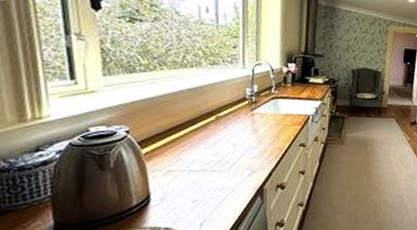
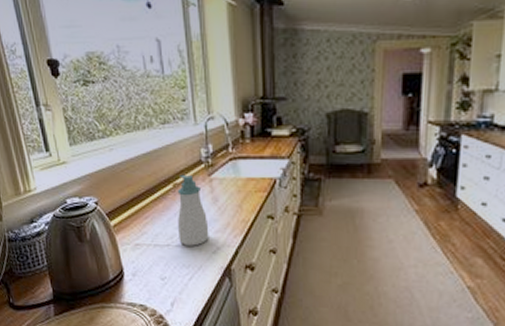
soap bottle: none [215,108,247,170] -> present [177,174,209,246]

